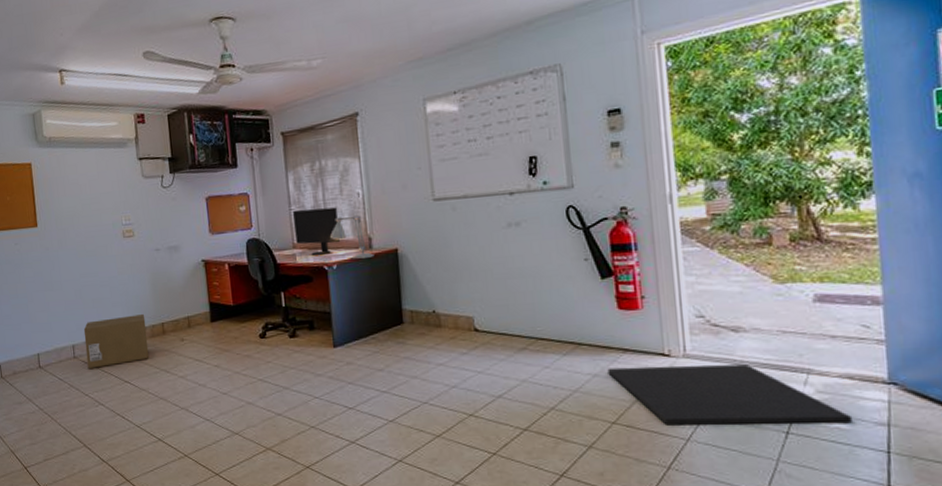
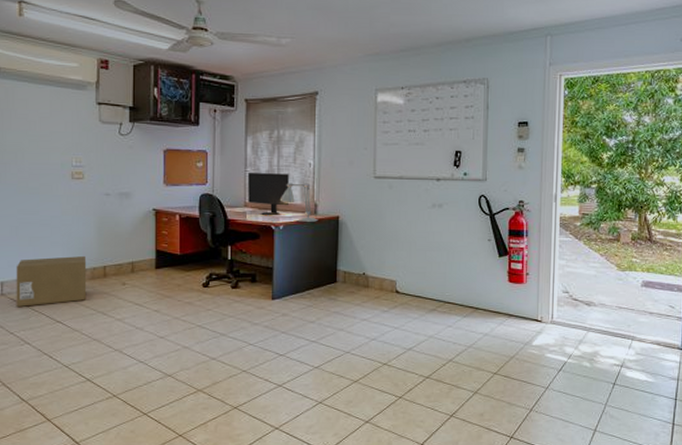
doormat: present [607,364,854,425] -> none [495,329,657,378]

